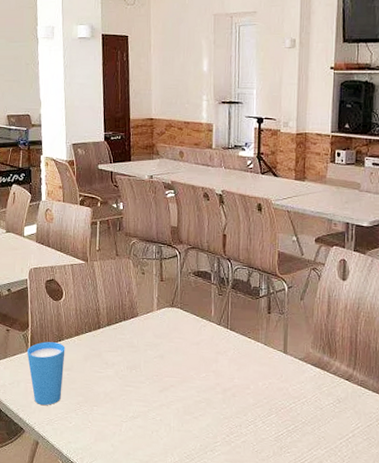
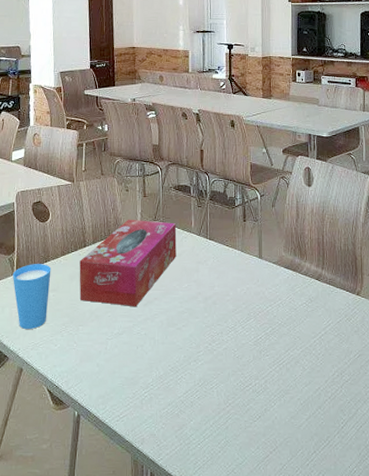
tissue box: none [93,303,195,393] -> present [79,219,177,307]

